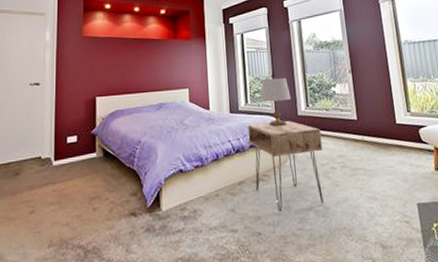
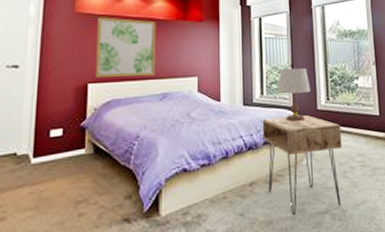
wall art: none [102,39,152,91] -> present [96,17,156,77]

